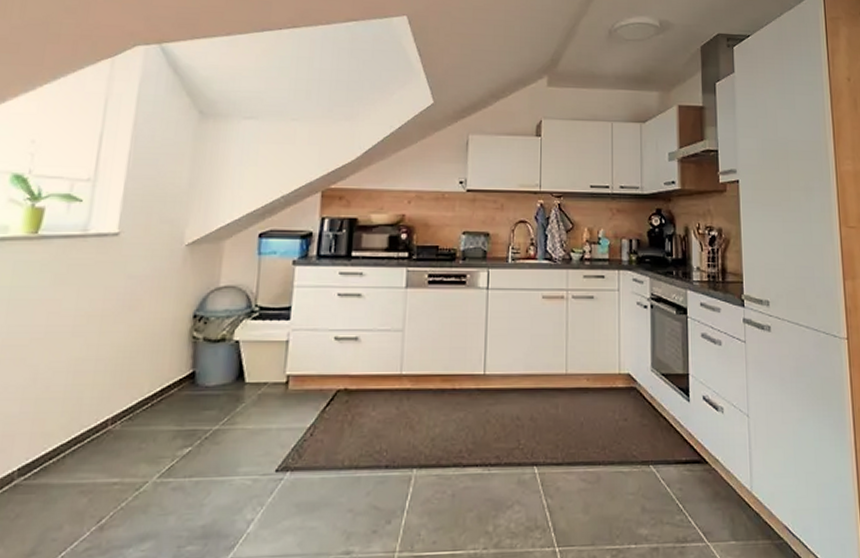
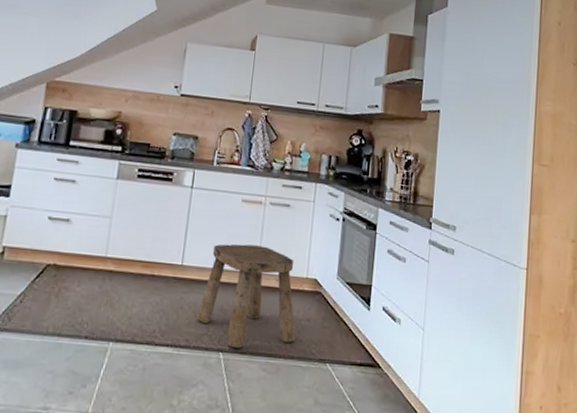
stool: none [505,344,614,460] -> present [196,244,296,348]

